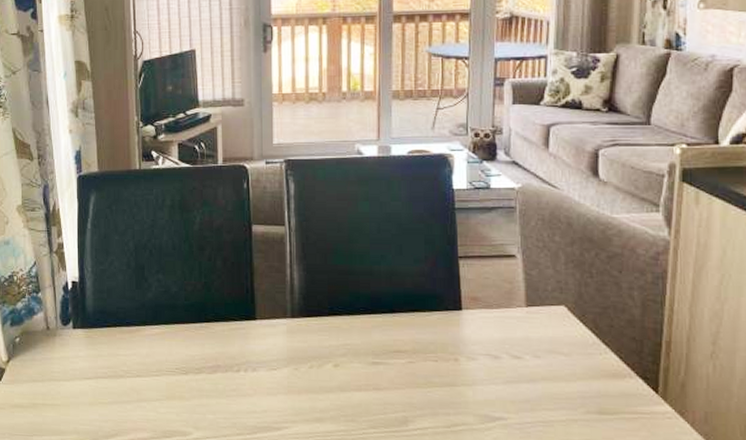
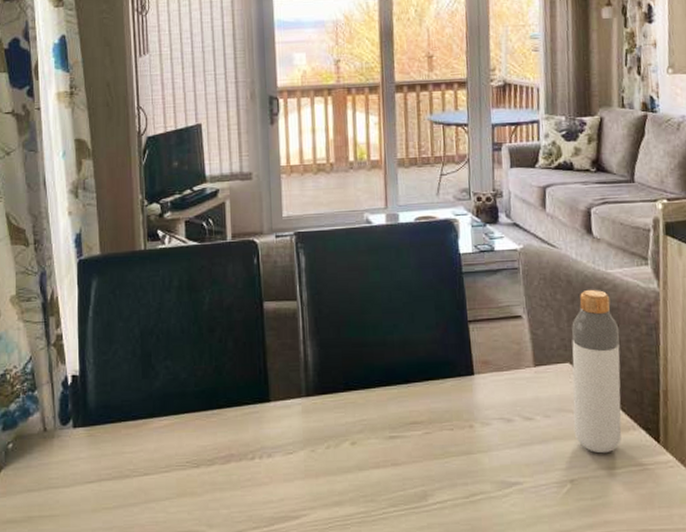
bottle: none [564,233,622,399] -> present [572,289,622,454]

